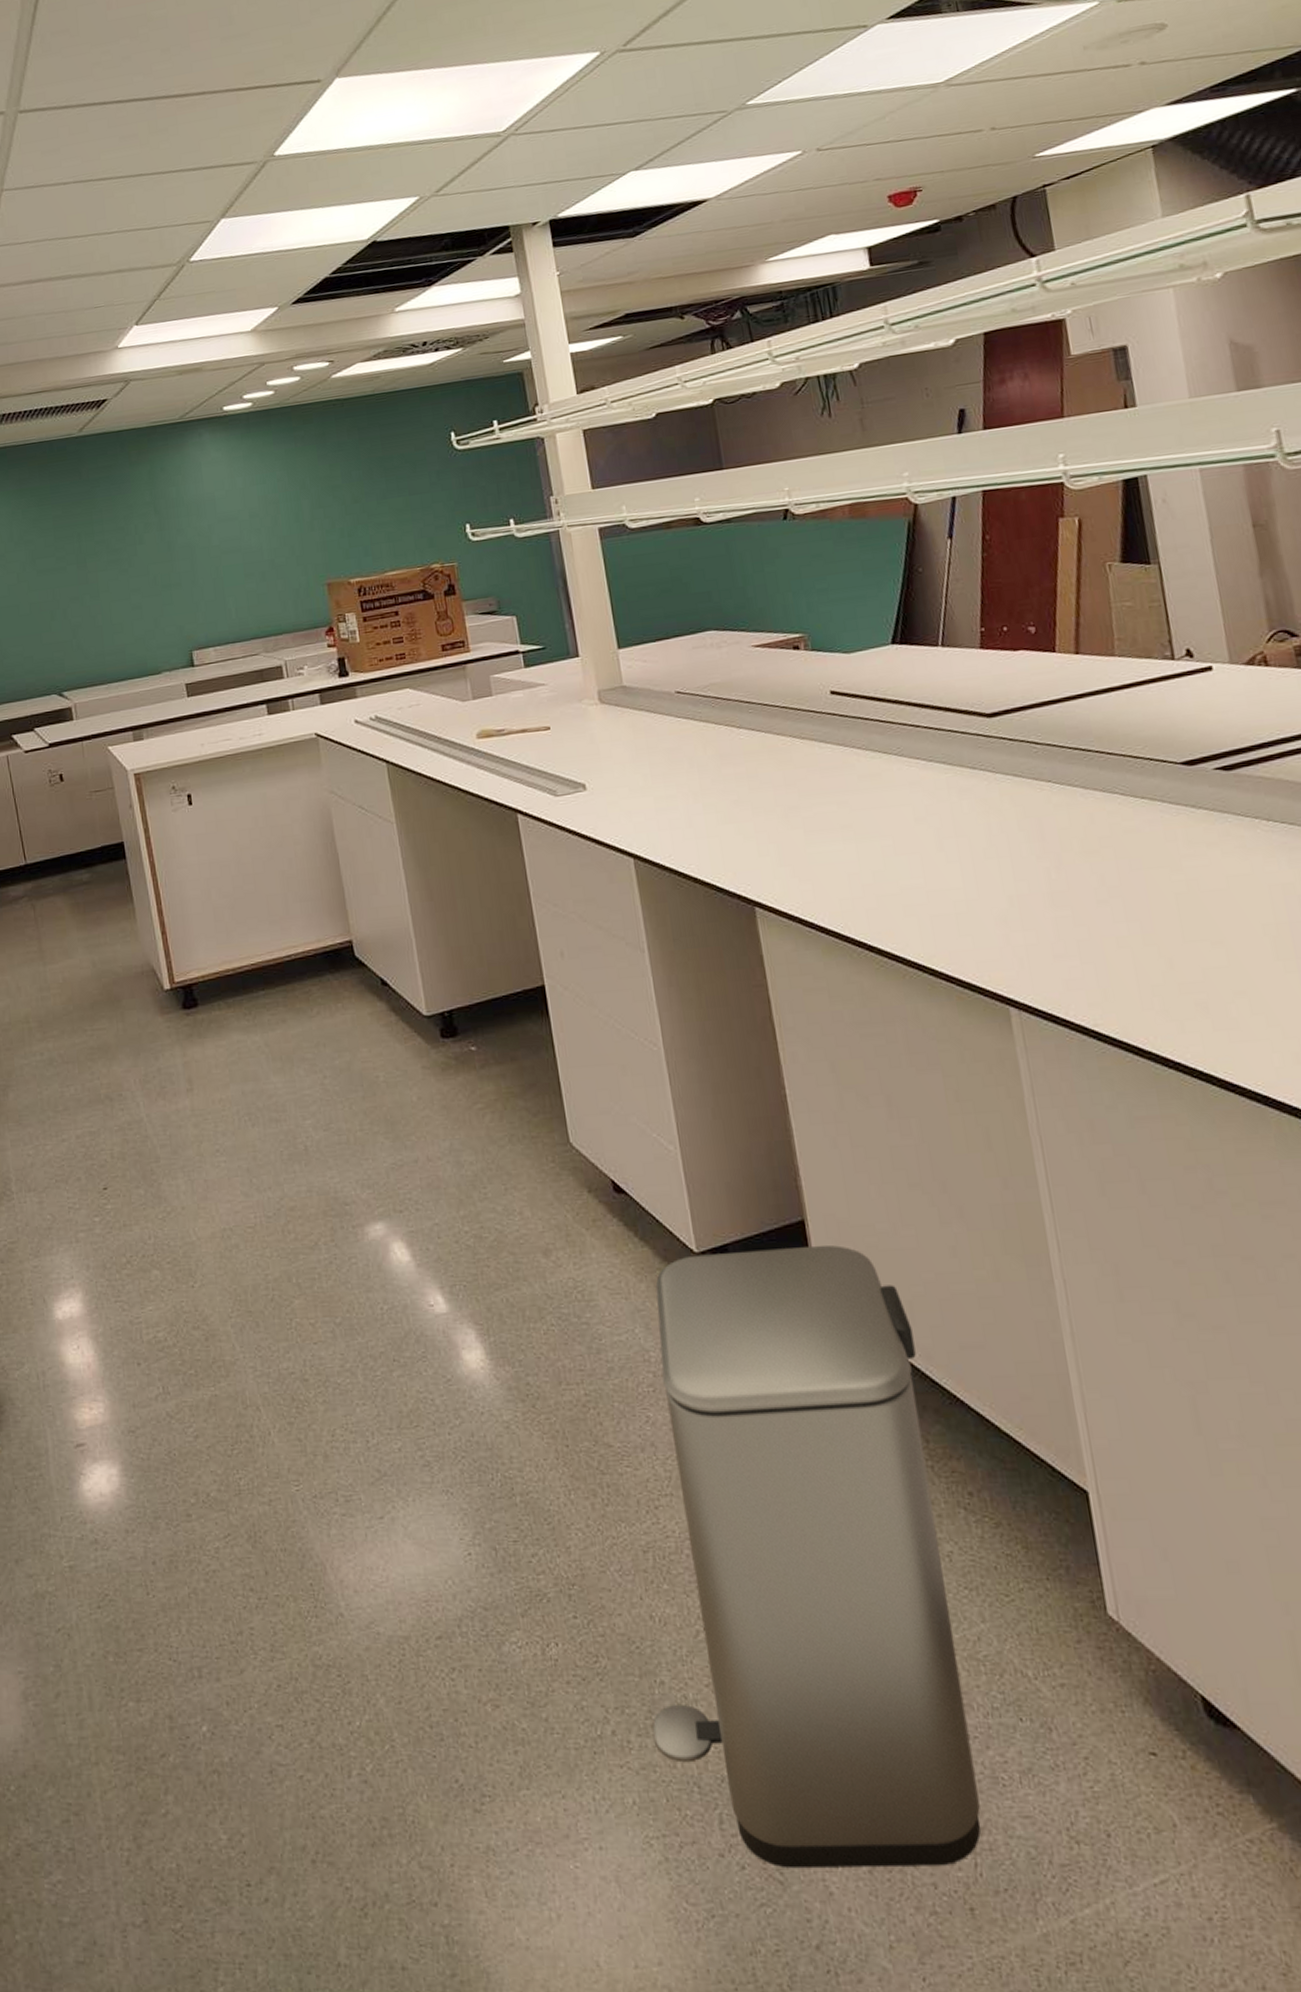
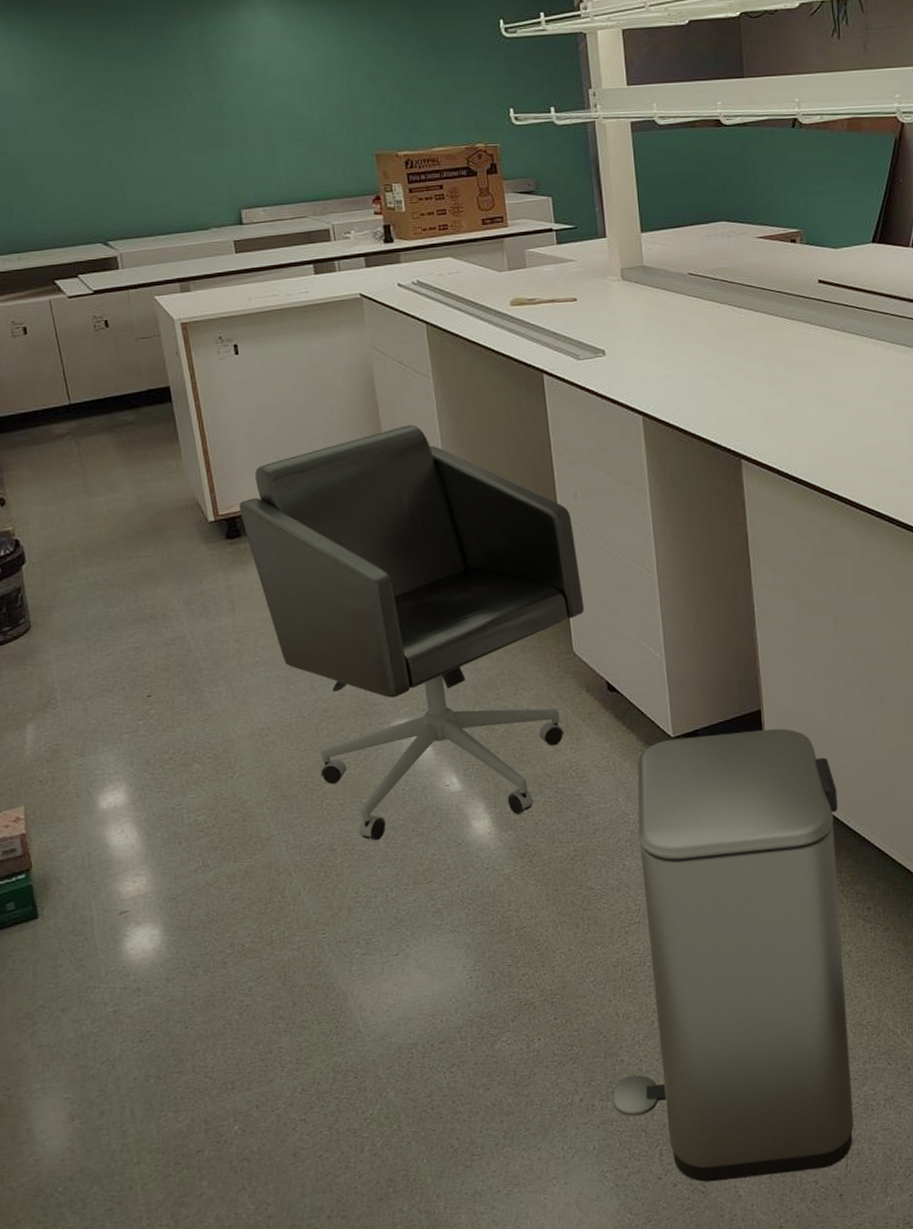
office chair: none [196,876,581,1372] -> present [239,425,585,841]

